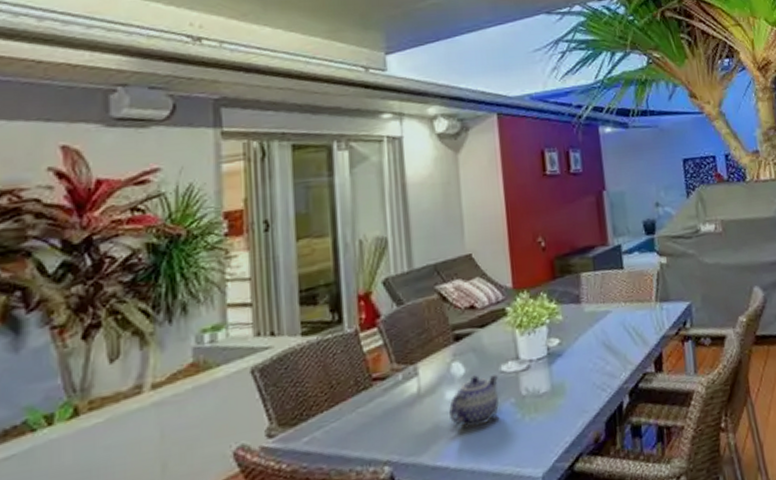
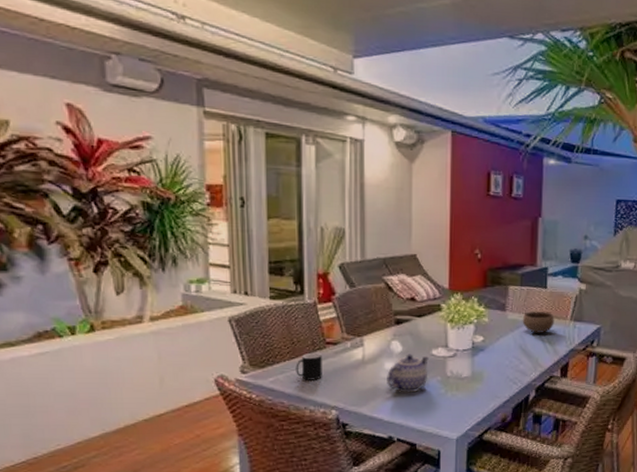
cup: none [336,393,370,433] -> present [296,352,322,380]
bowl: none [601,296,638,324] -> present [522,312,555,333]

